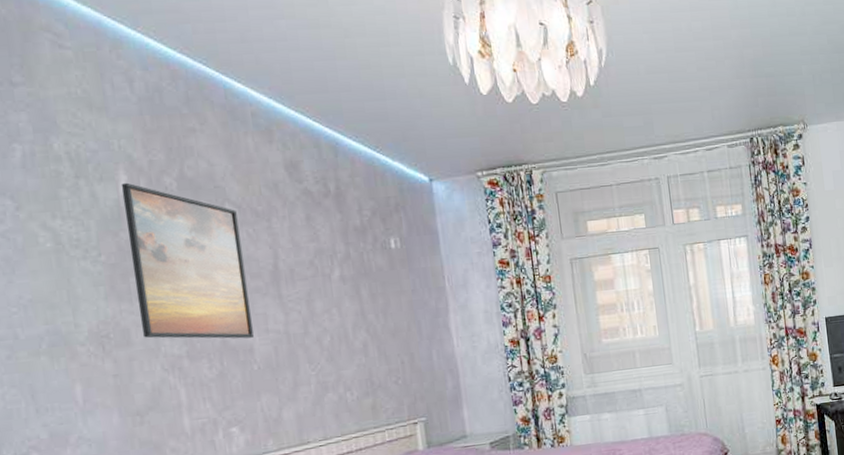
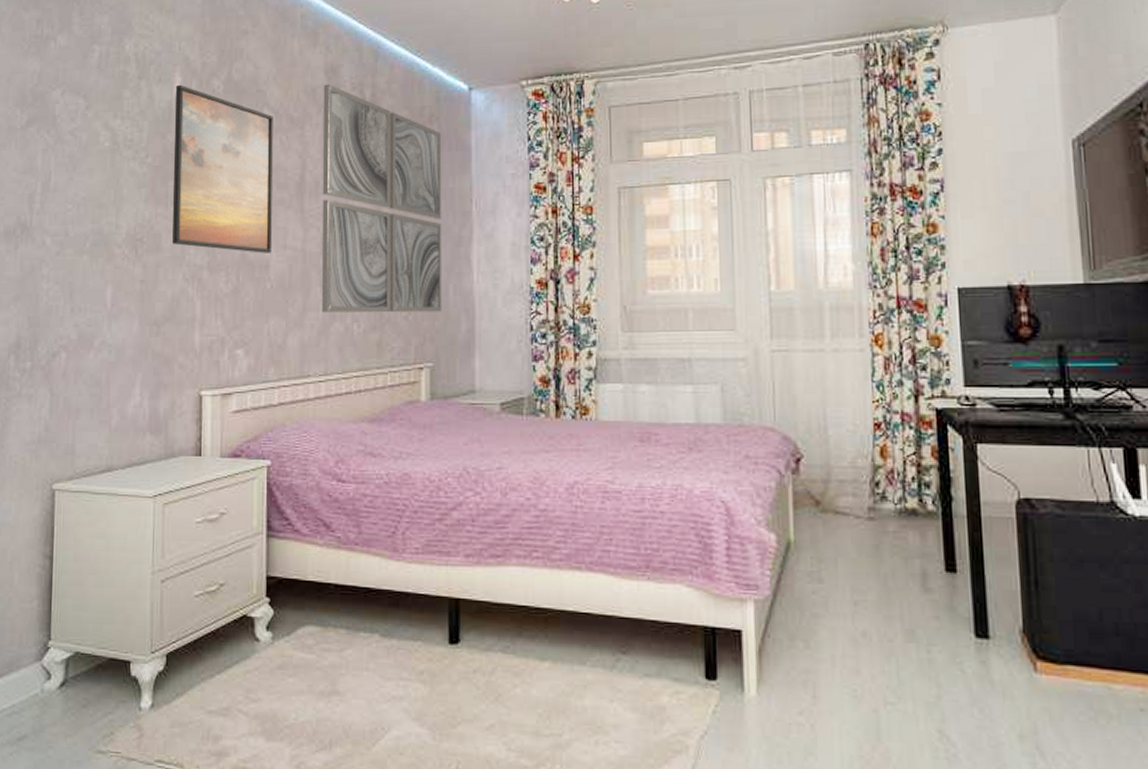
wall art: none [285,178,429,386] -> present [321,84,442,313]

